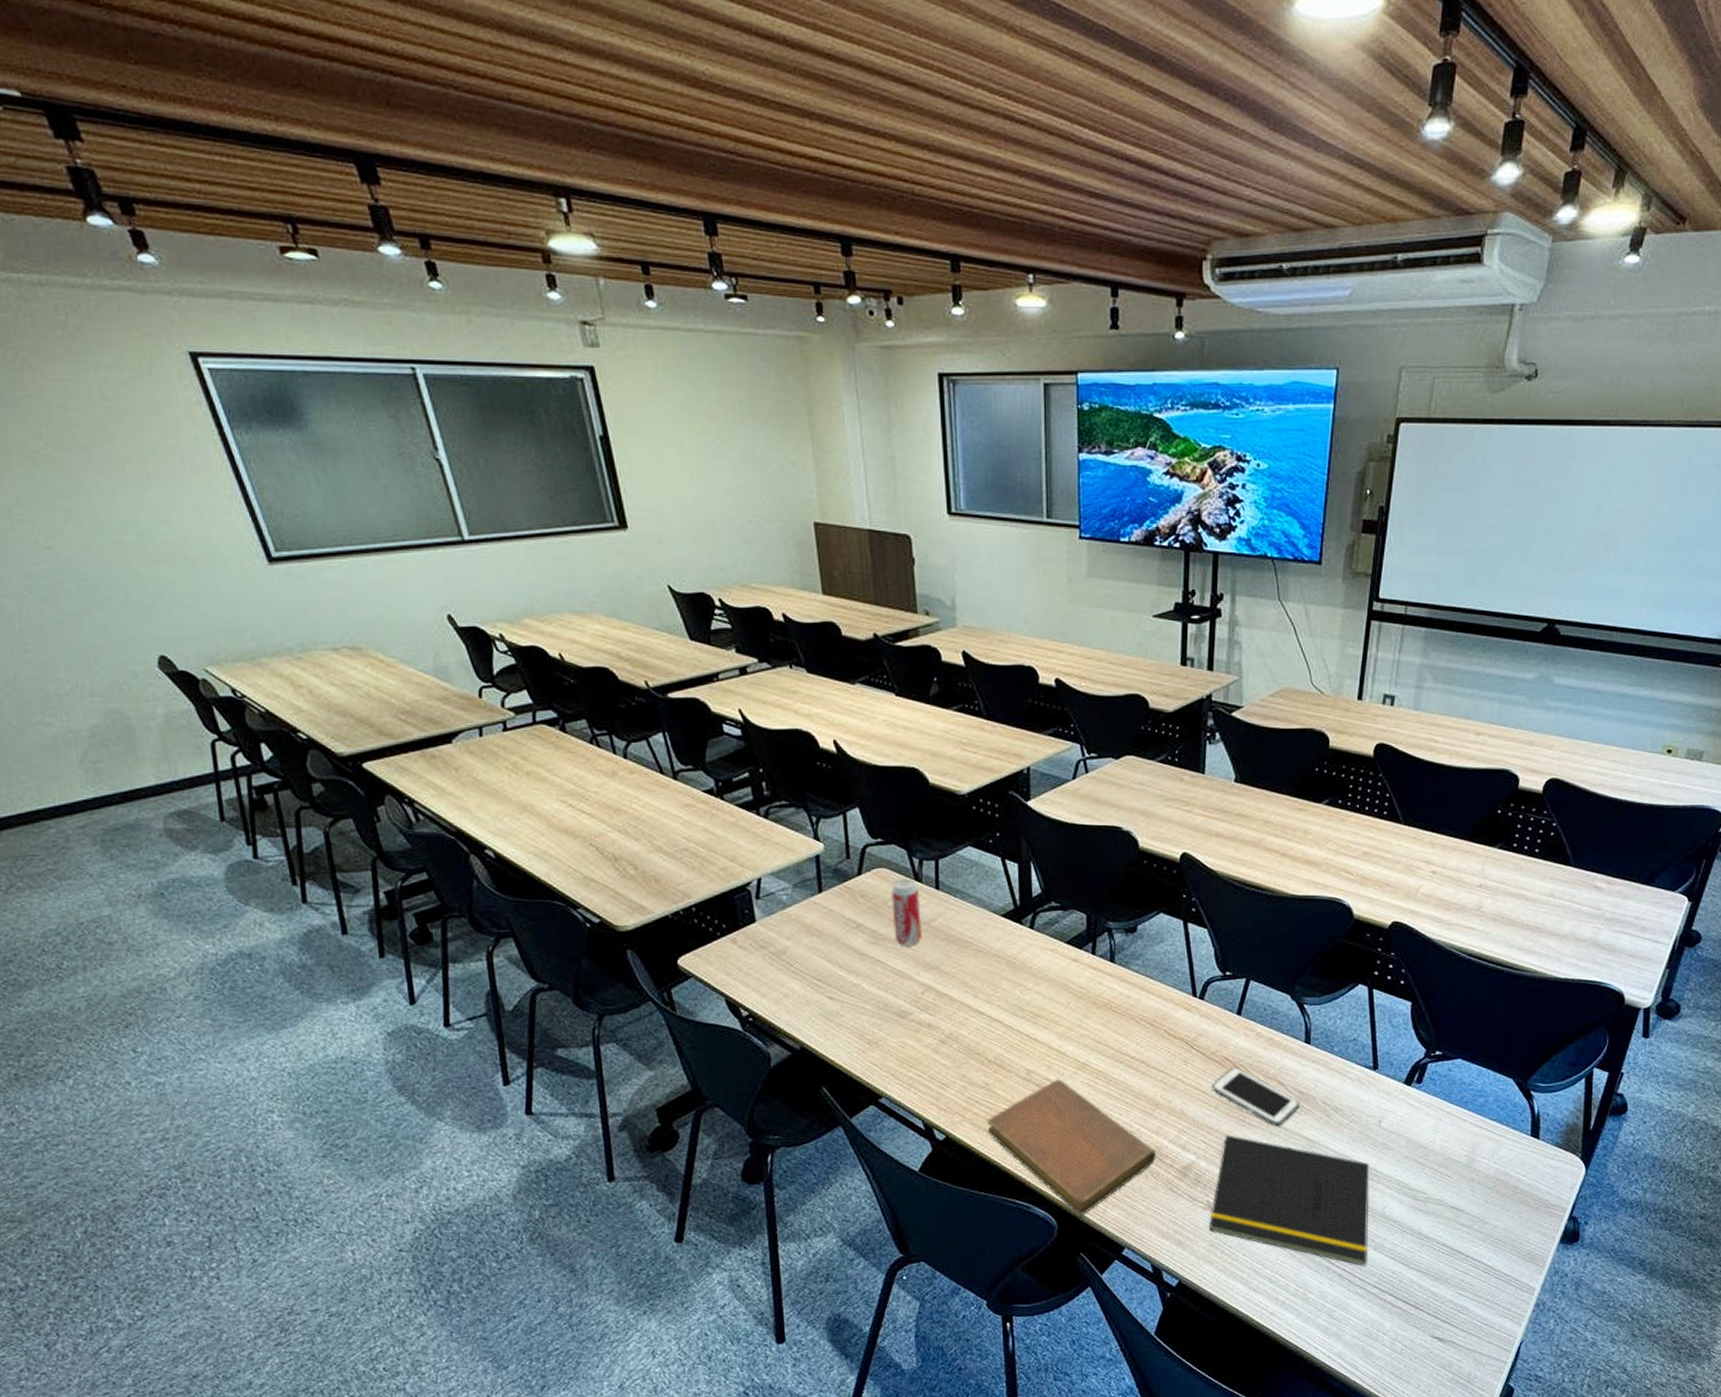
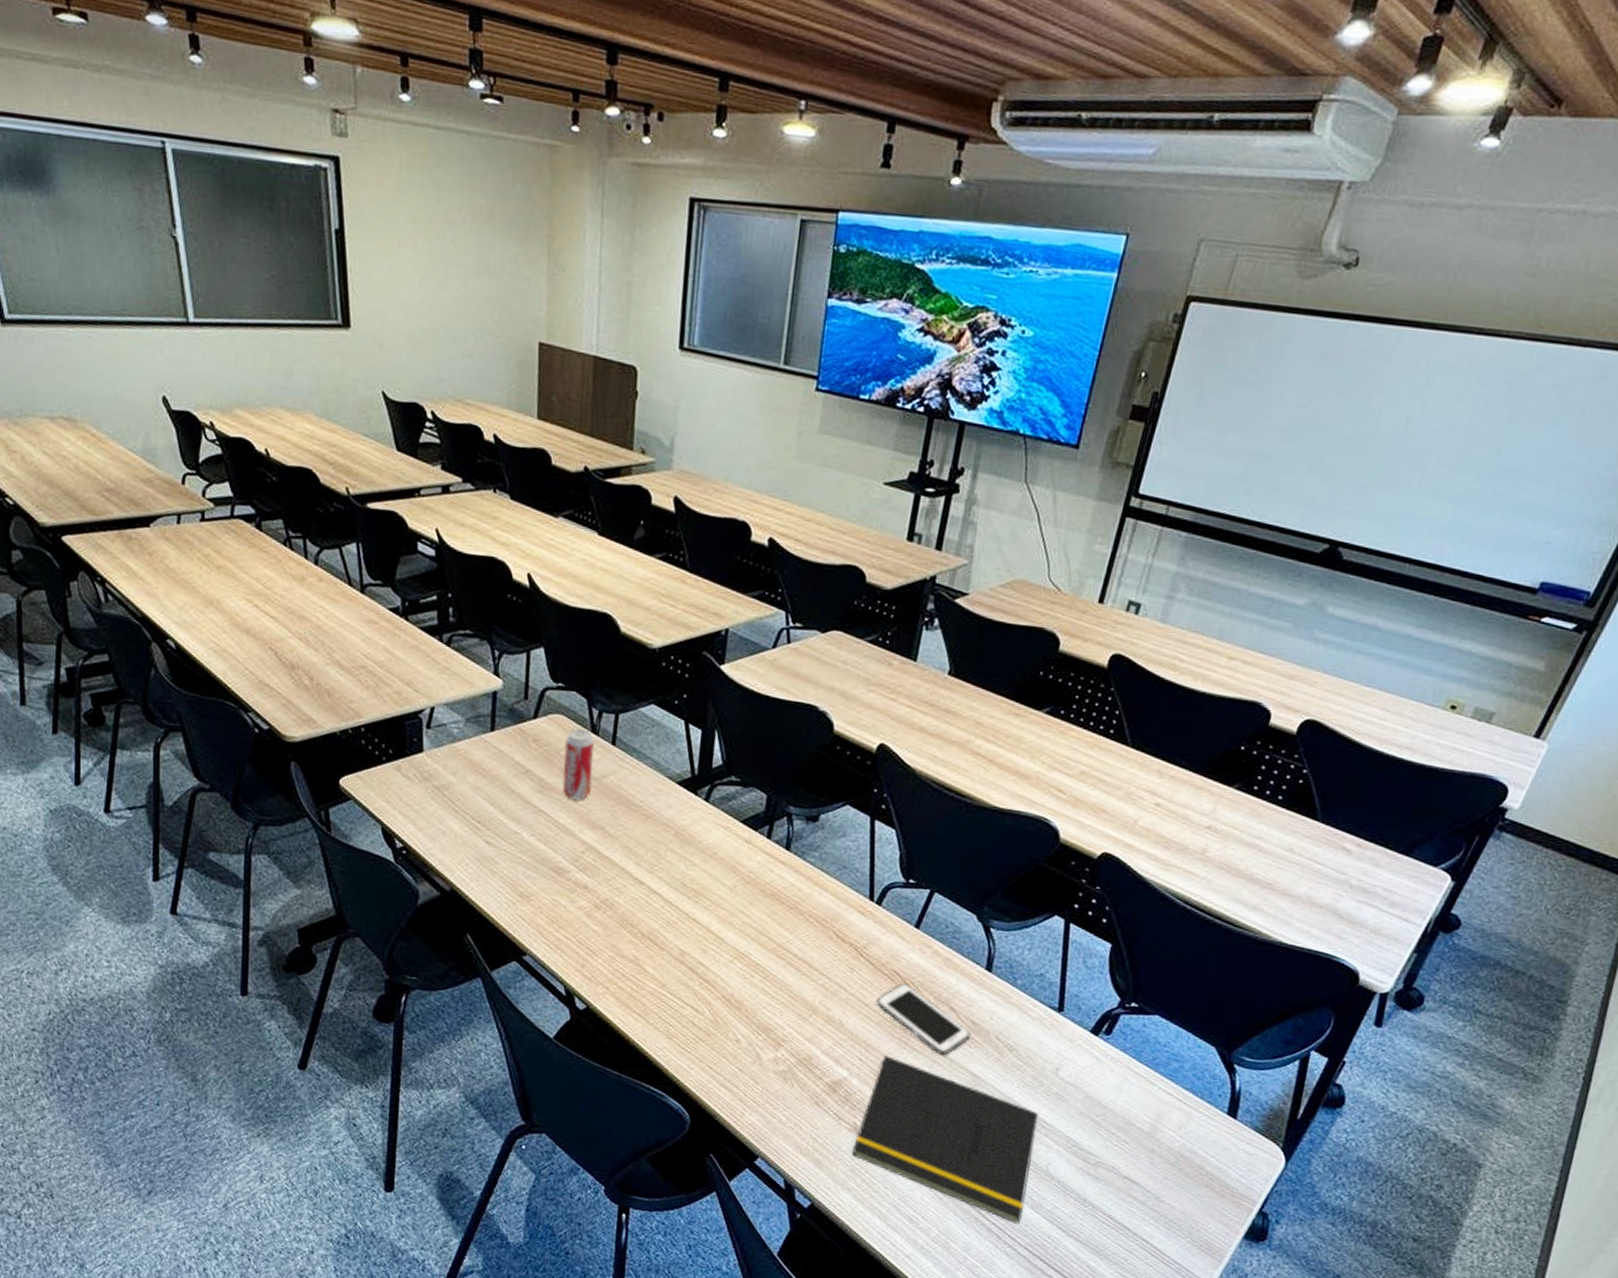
notebook: present [987,1079,1156,1216] -> none [630,965,806,1115]

